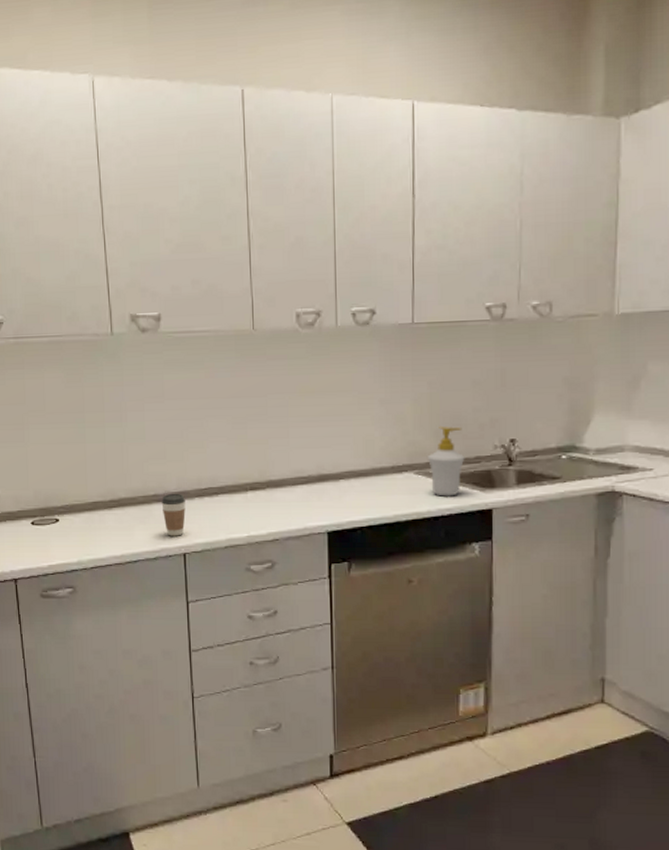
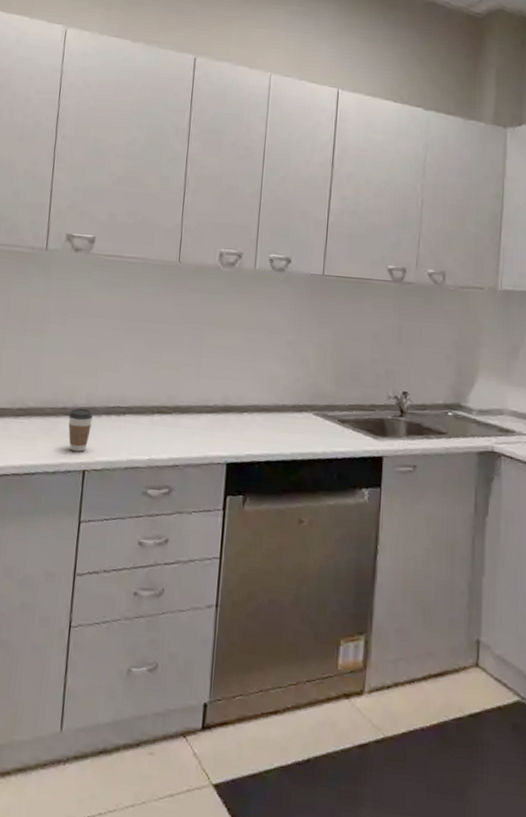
soap bottle: present [427,426,465,497] -> none [326,371,361,441]

